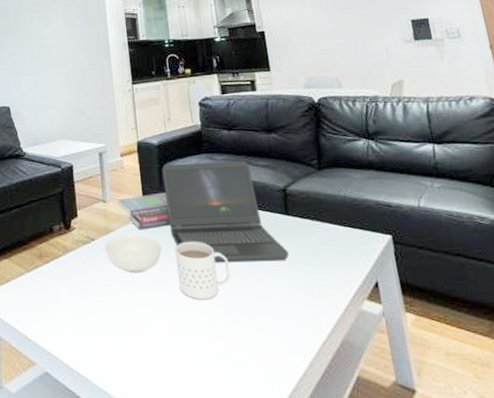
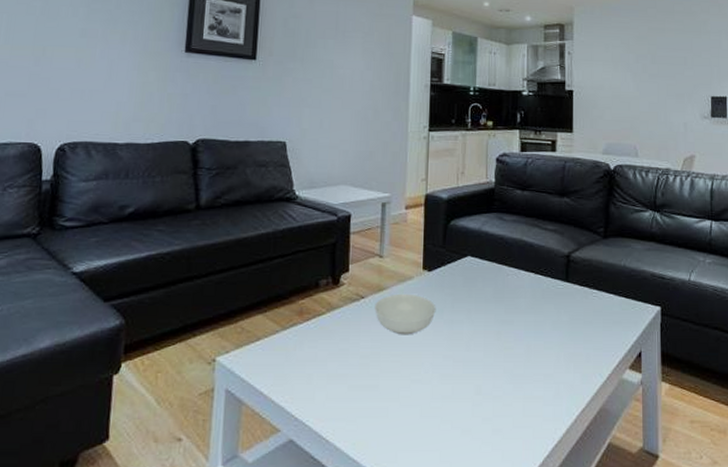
books: present [117,192,170,230] -> none [395,250,449,290]
laptop computer: present [162,160,289,263] -> none [447,221,564,328]
mug: present [174,241,231,300] -> none [449,303,503,365]

